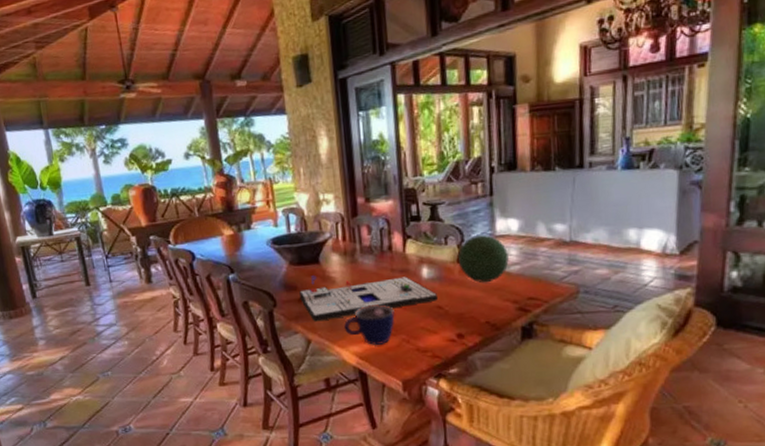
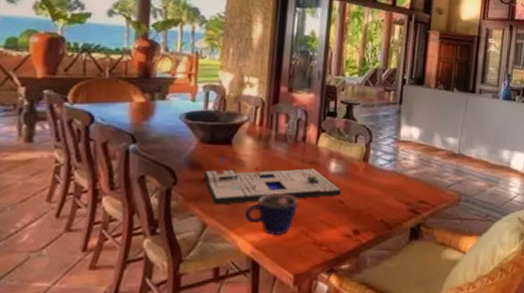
decorative orb: present [458,235,509,283] -> none [365,138,408,183]

